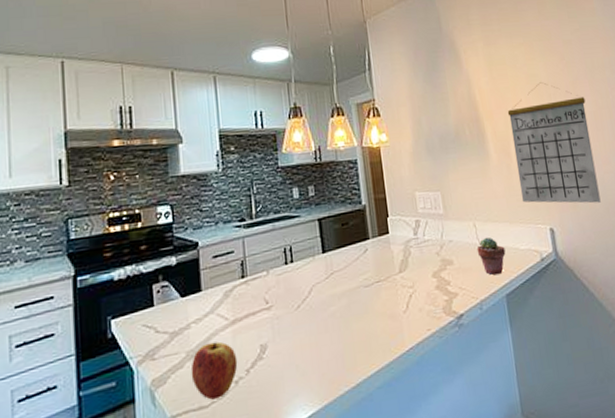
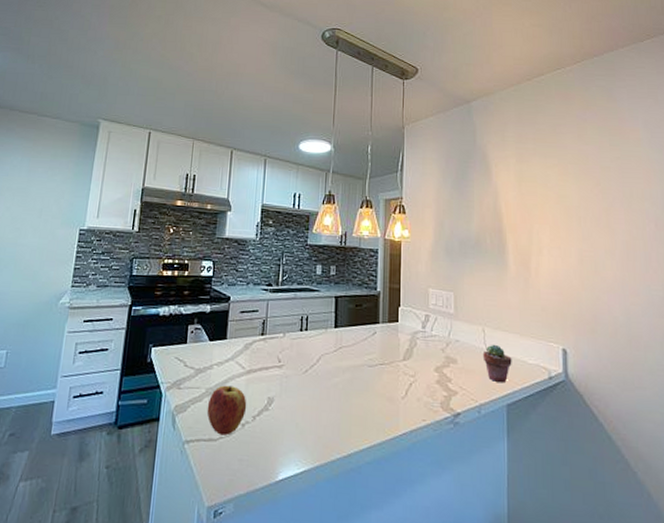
calendar: present [507,82,601,204] -> none [532,204,623,333]

